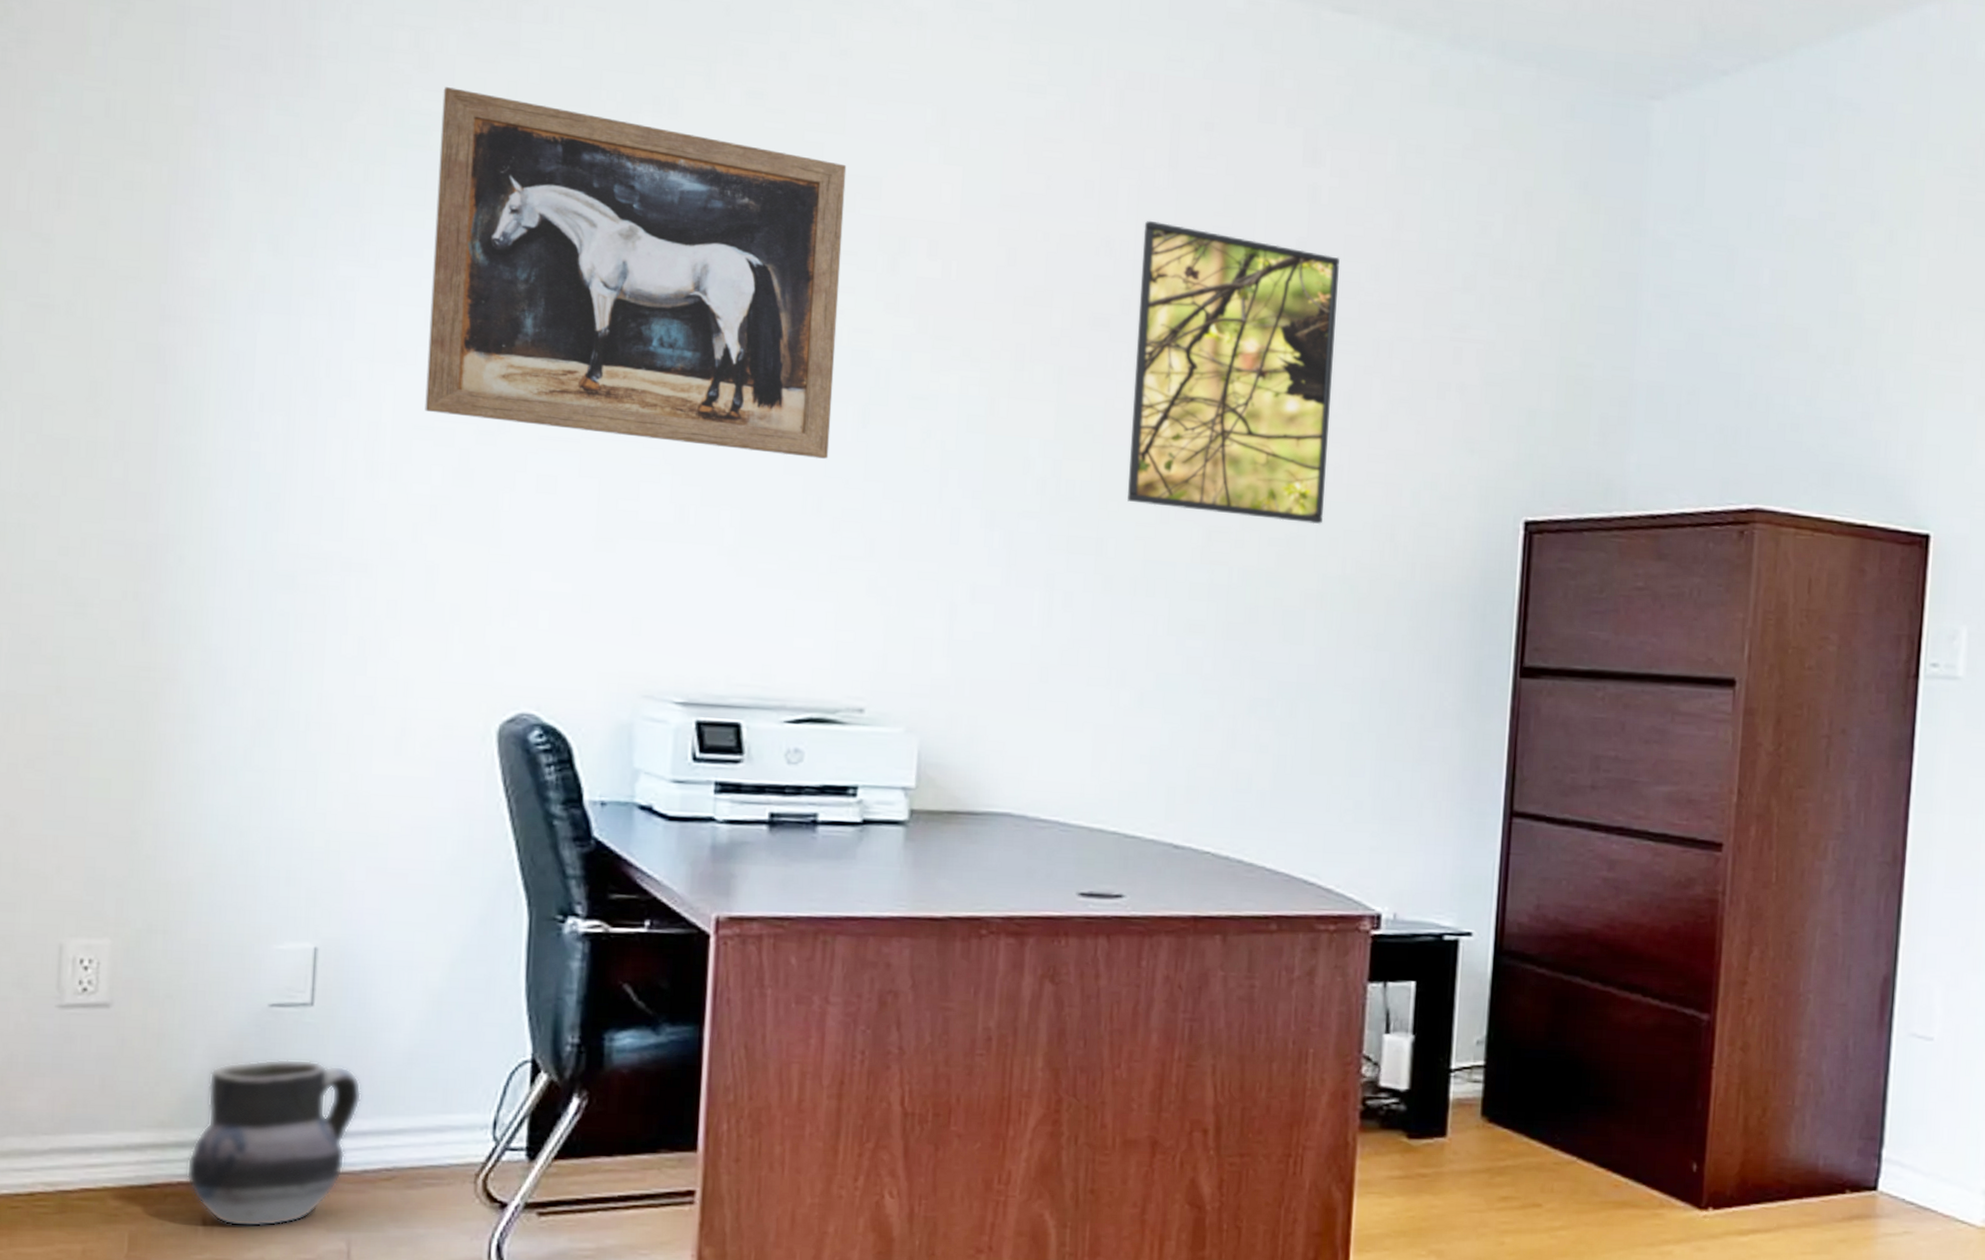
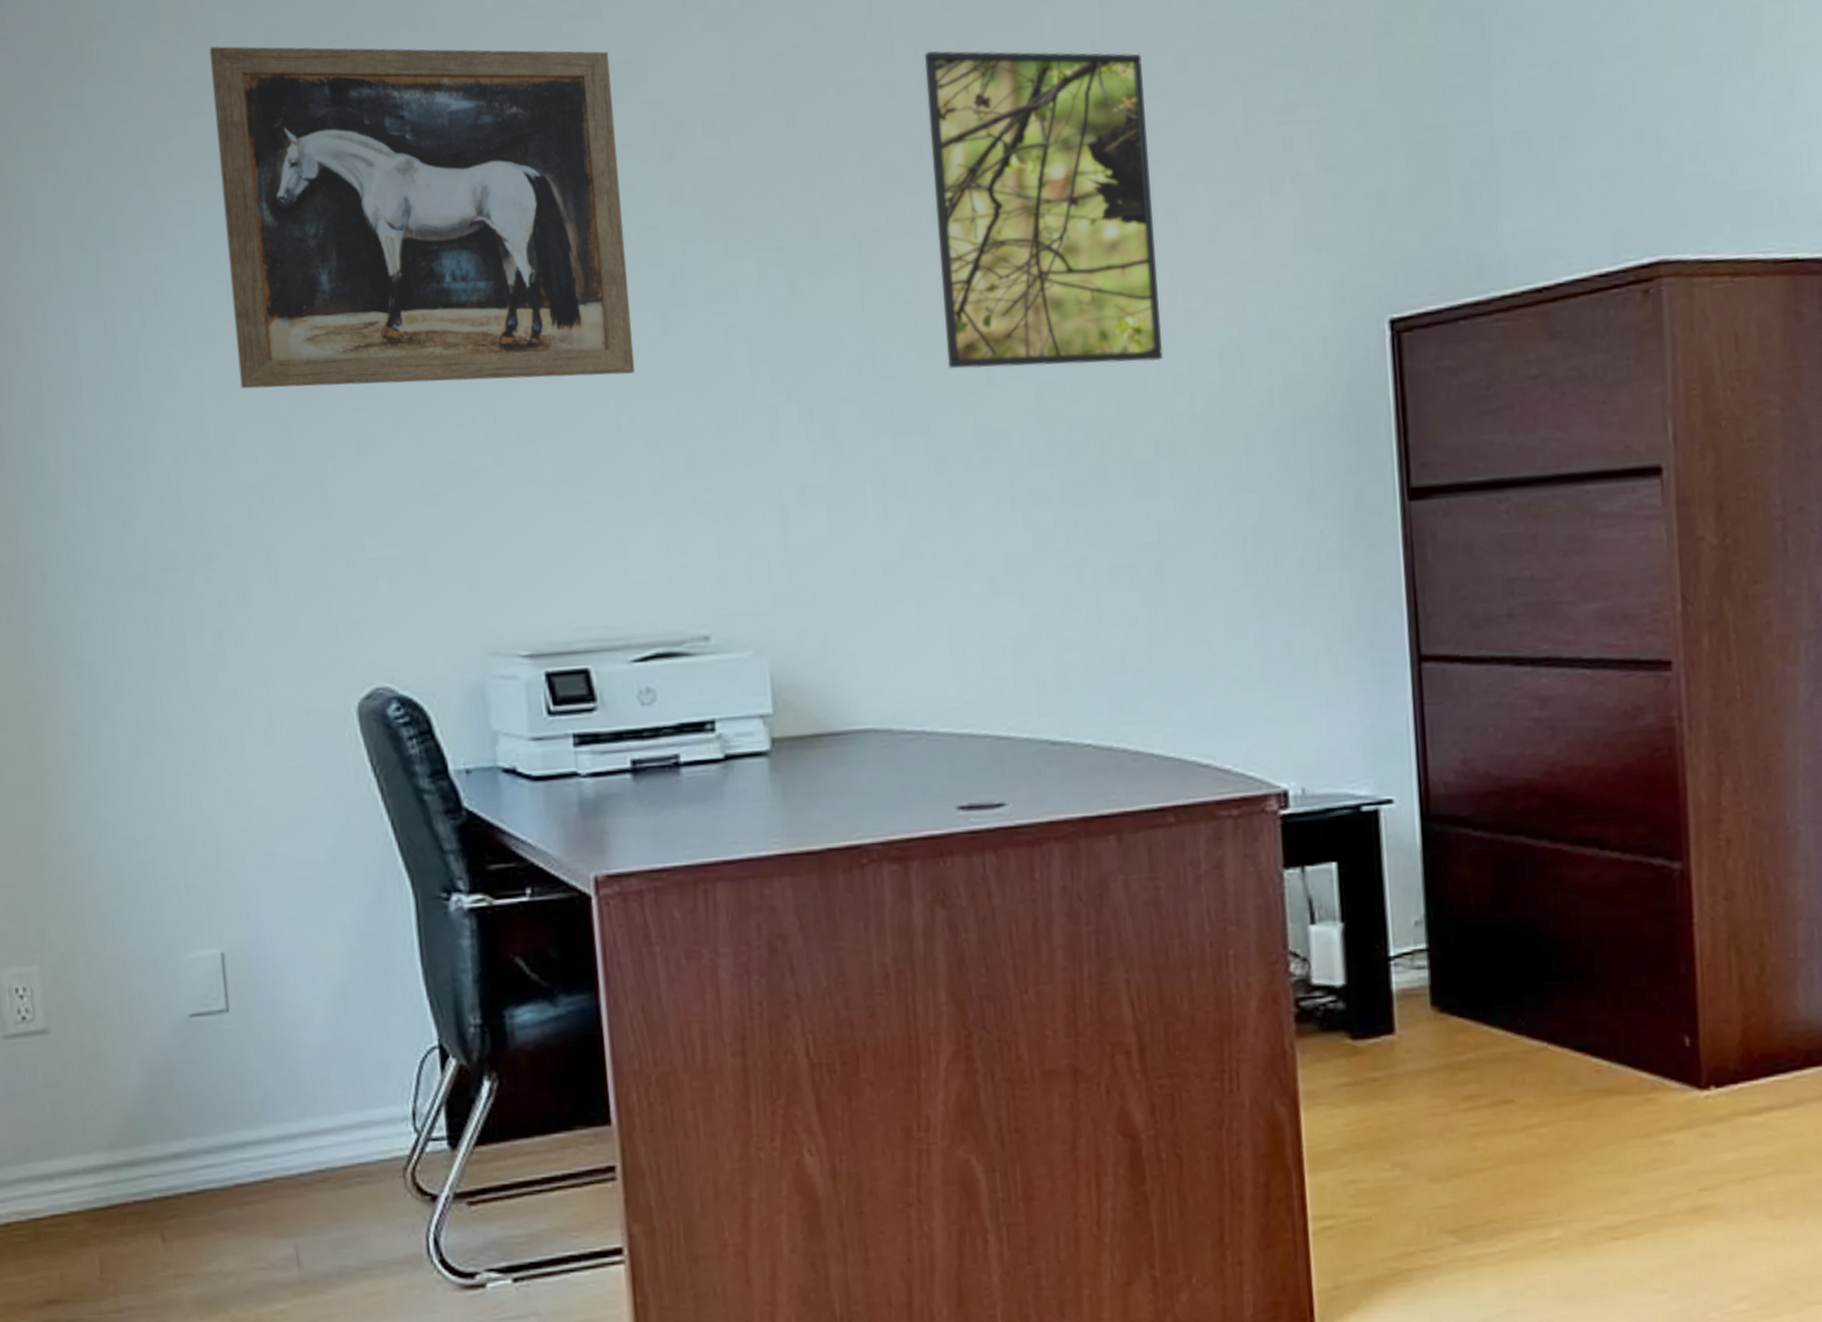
ceramic jug: present [186,1058,362,1227] -> none [139,1067,287,1241]

